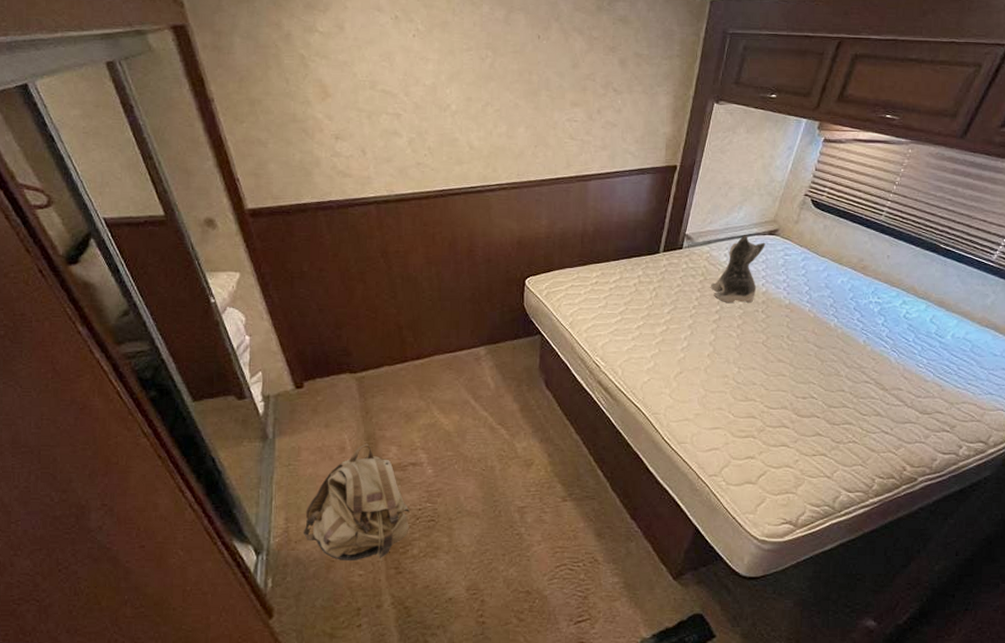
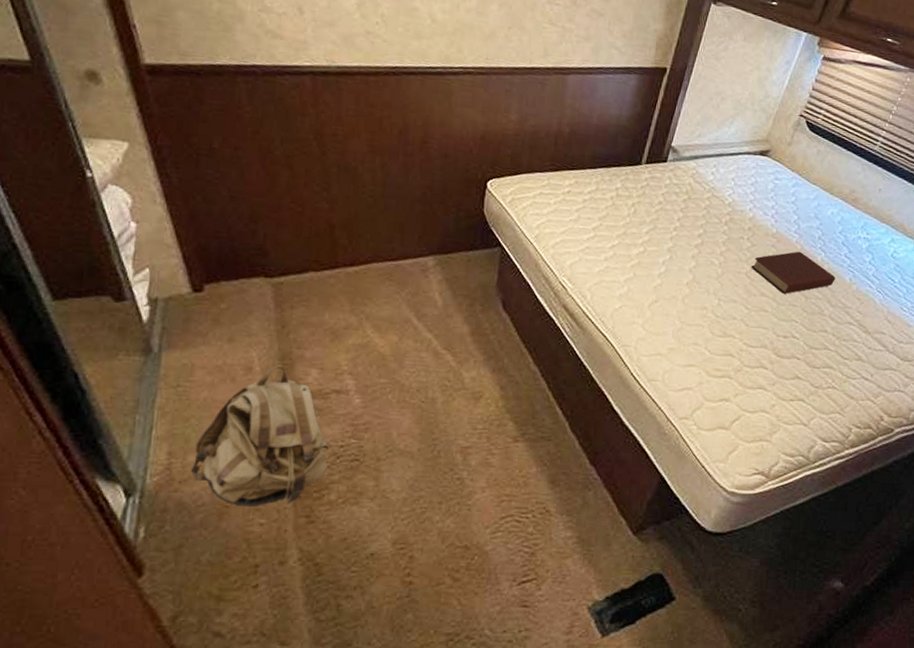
plush toy: present [711,235,765,304] -> none [695,152,756,228]
book: none [767,319,849,359] -> present [751,251,836,294]

